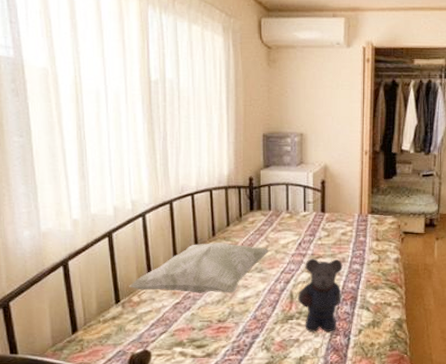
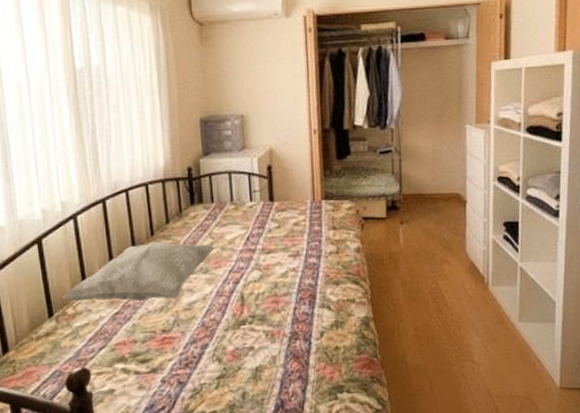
bear: present [298,259,343,331] -> none [250,253,299,337]

